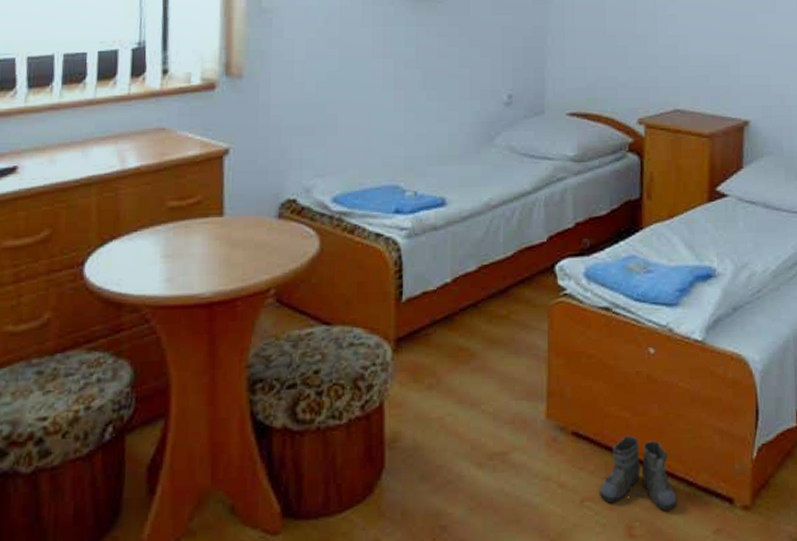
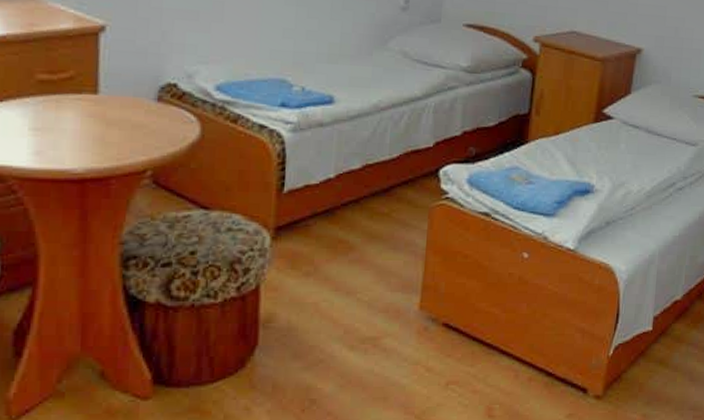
boots: present [600,436,681,510] -> none [464,330,540,396]

